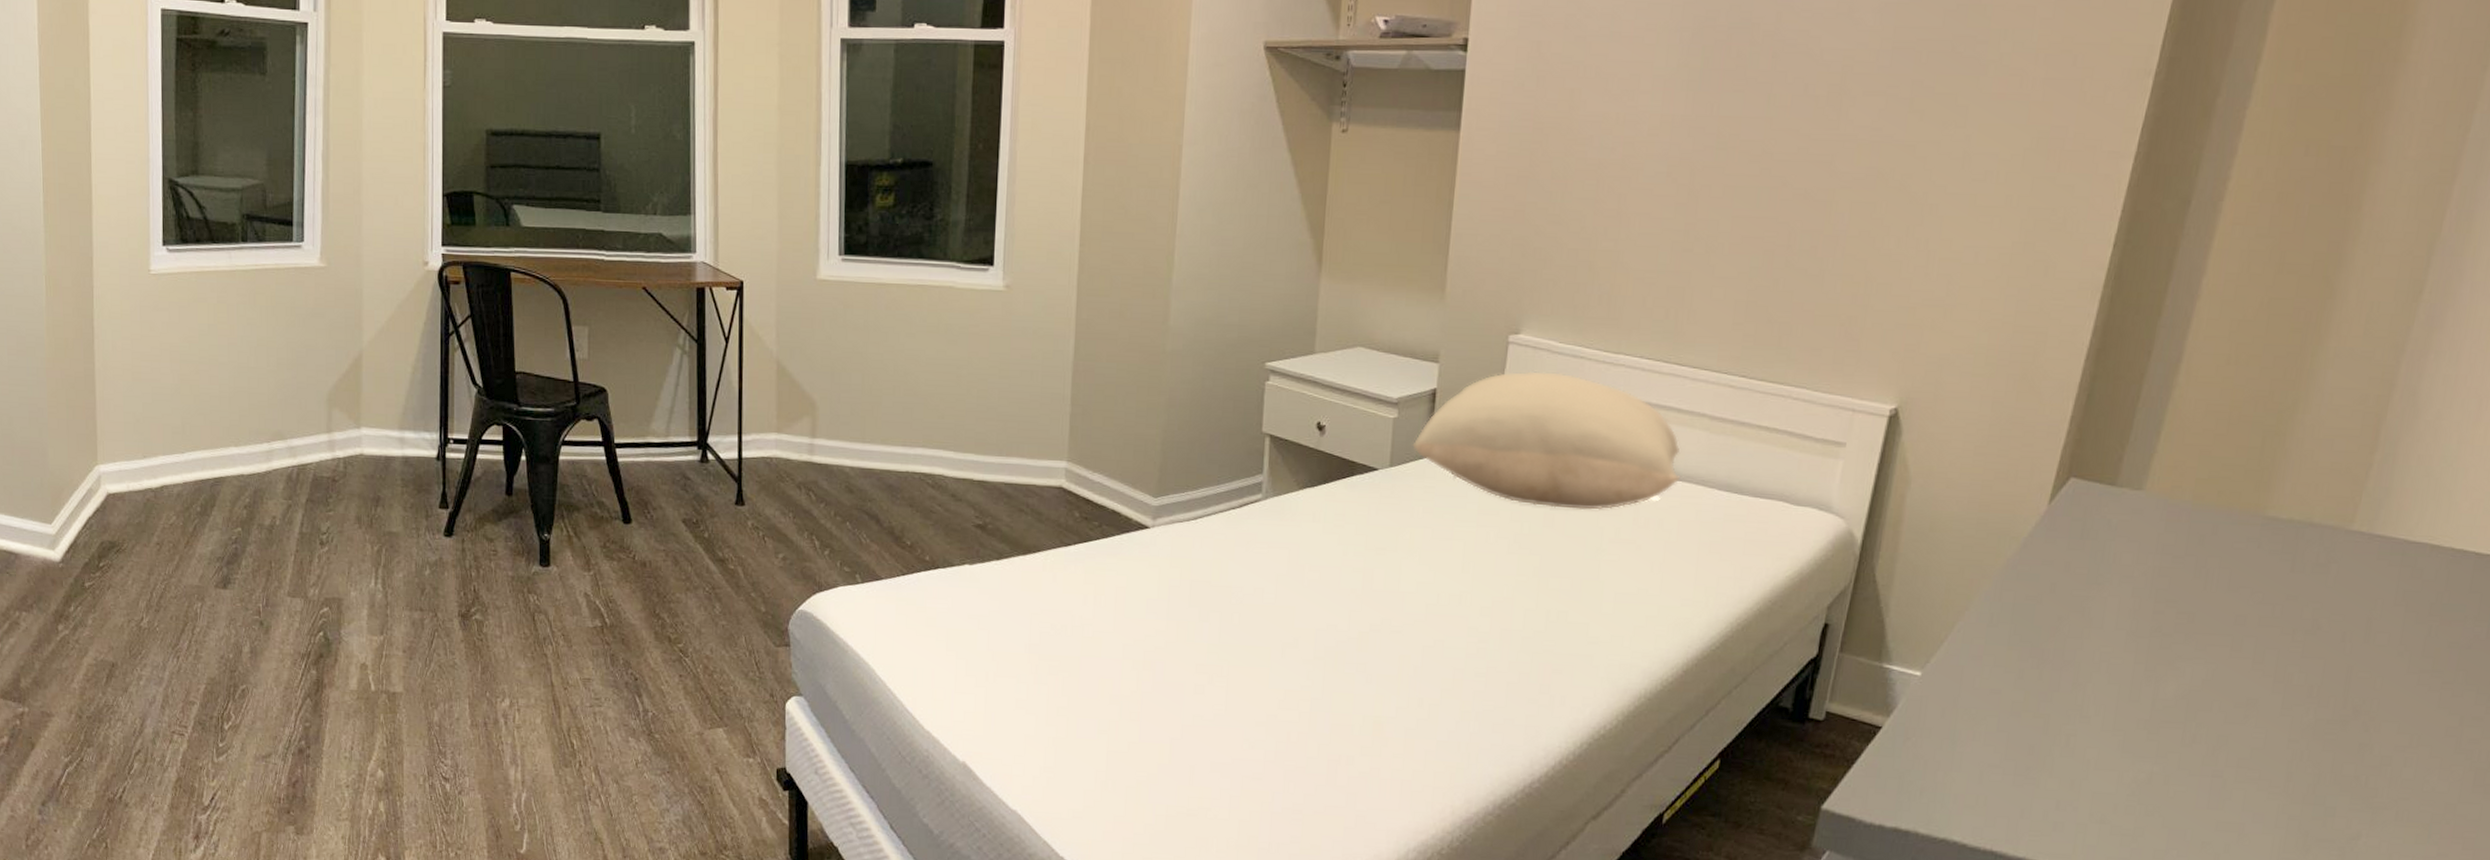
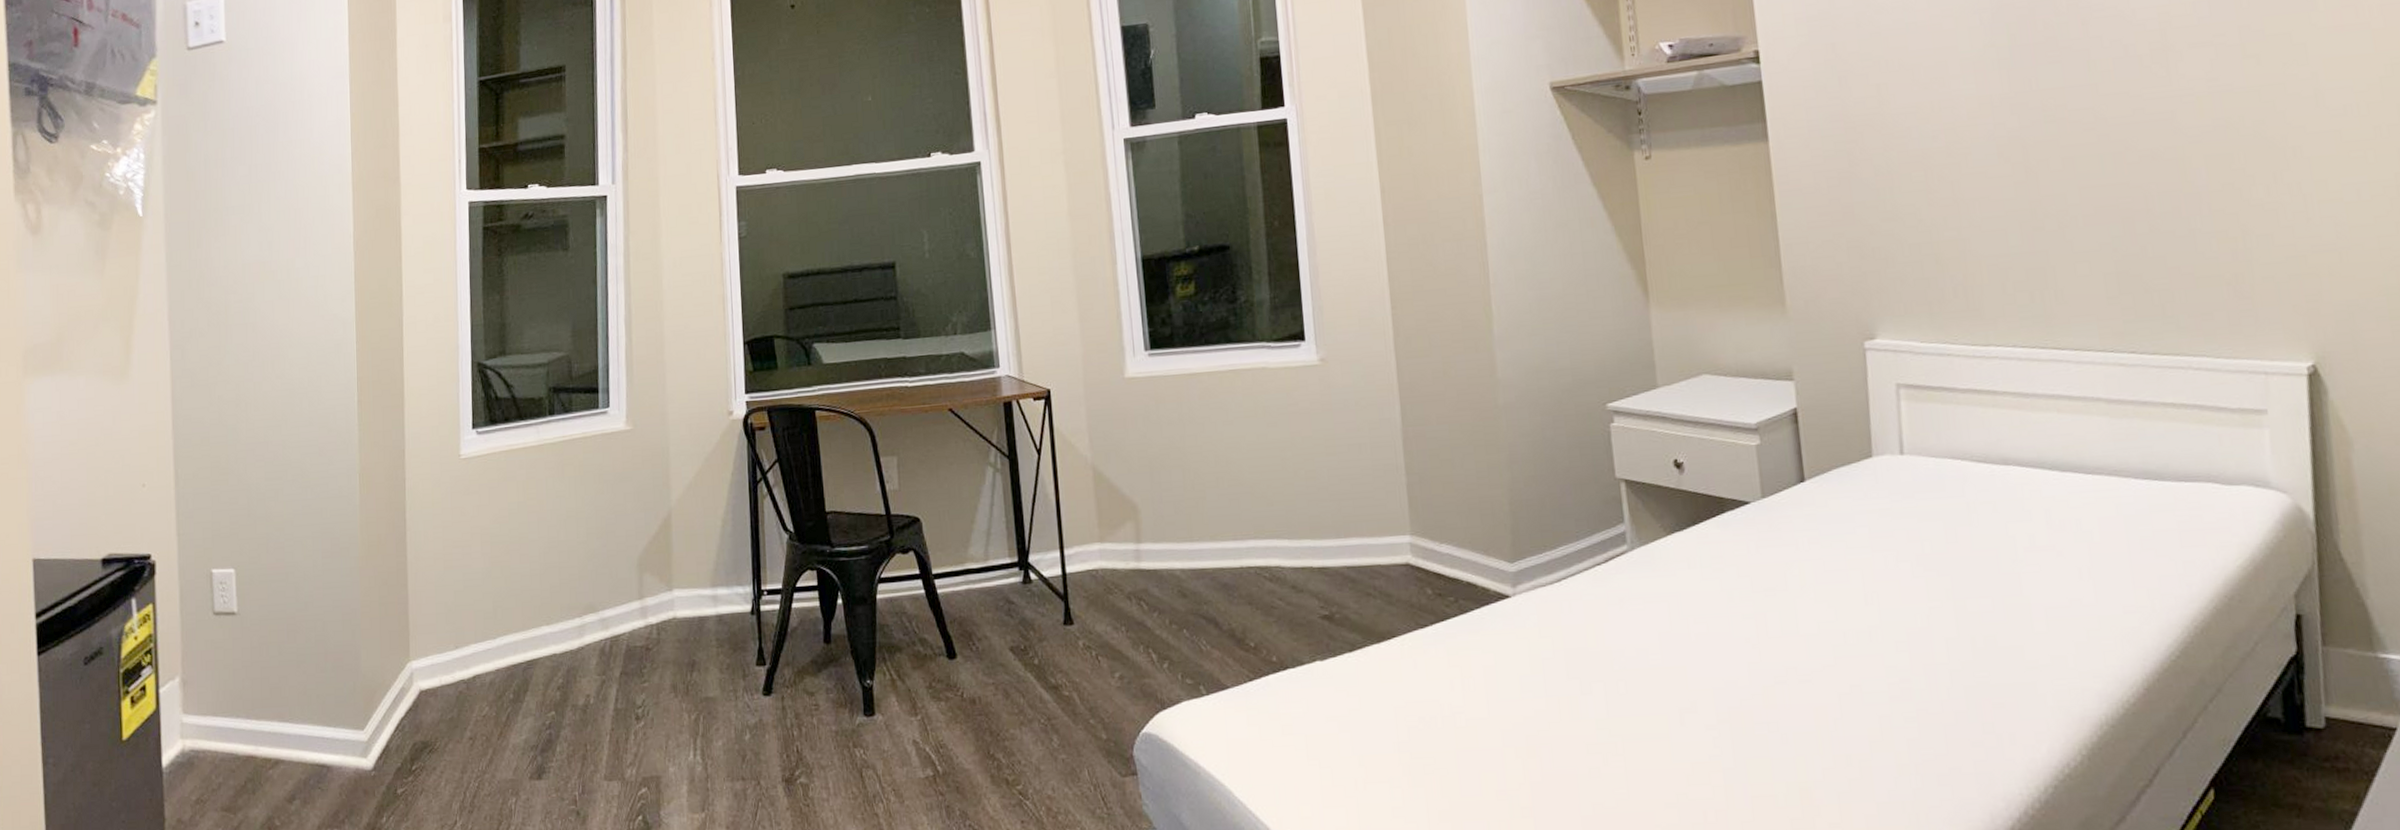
pillow: present [1412,371,1681,510] -> none [1782,373,2090,521]

